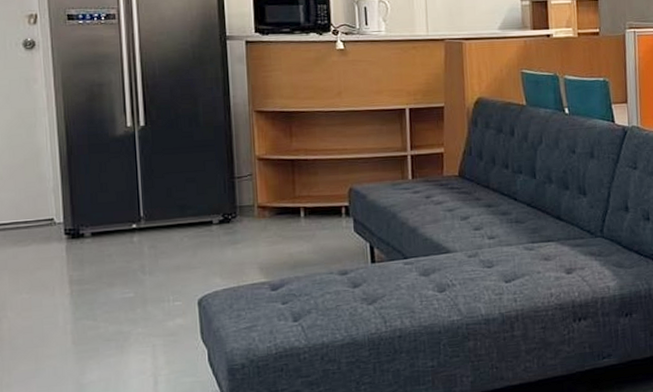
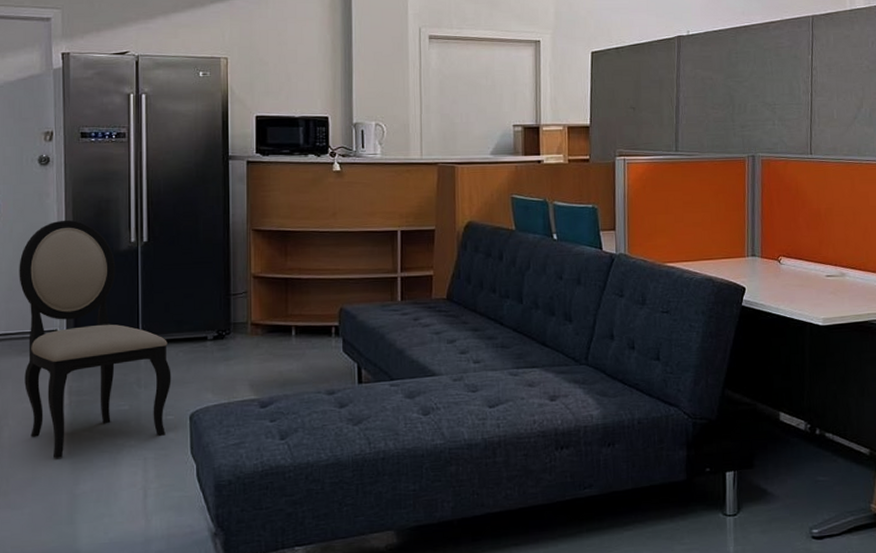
dining chair: none [8,105,177,350] -> present [19,220,171,459]

